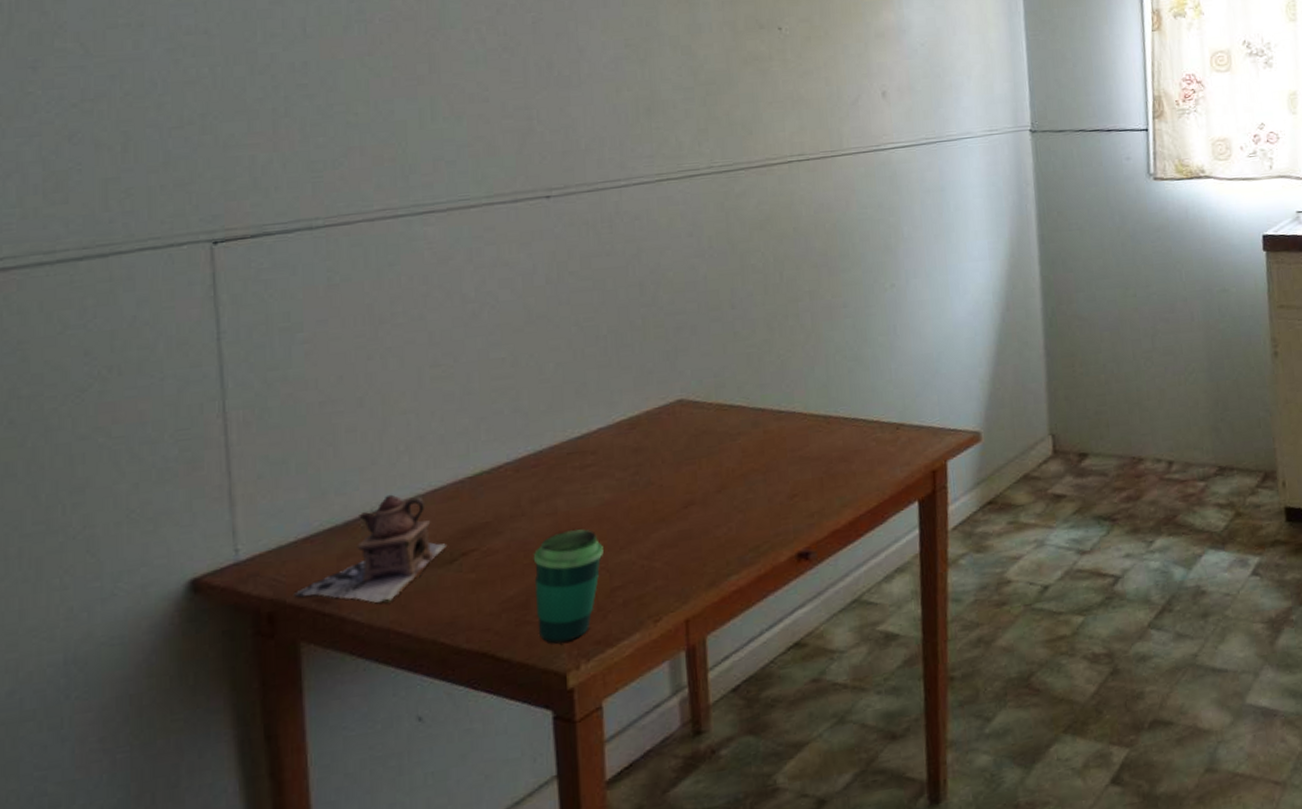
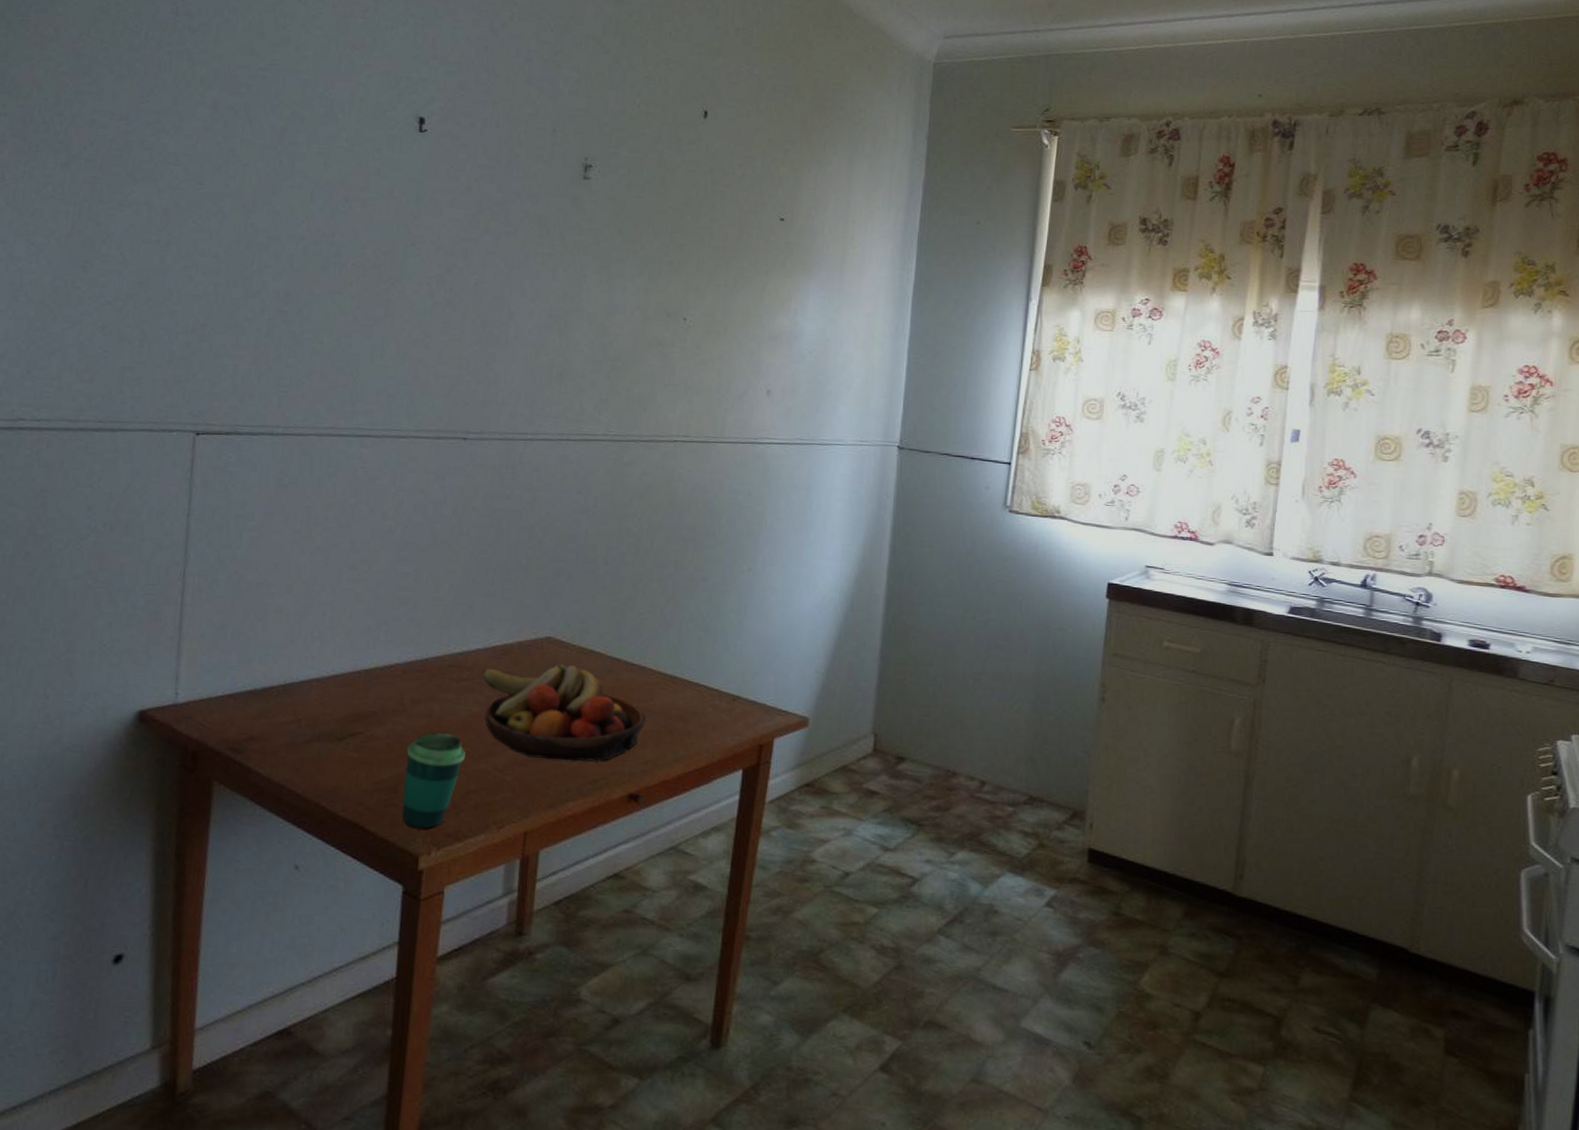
teapot: present [294,494,448,604] -> none [215,671,340,764]
fruit bowl: none [608,425,804,536] -> present [481,662,646,762]

